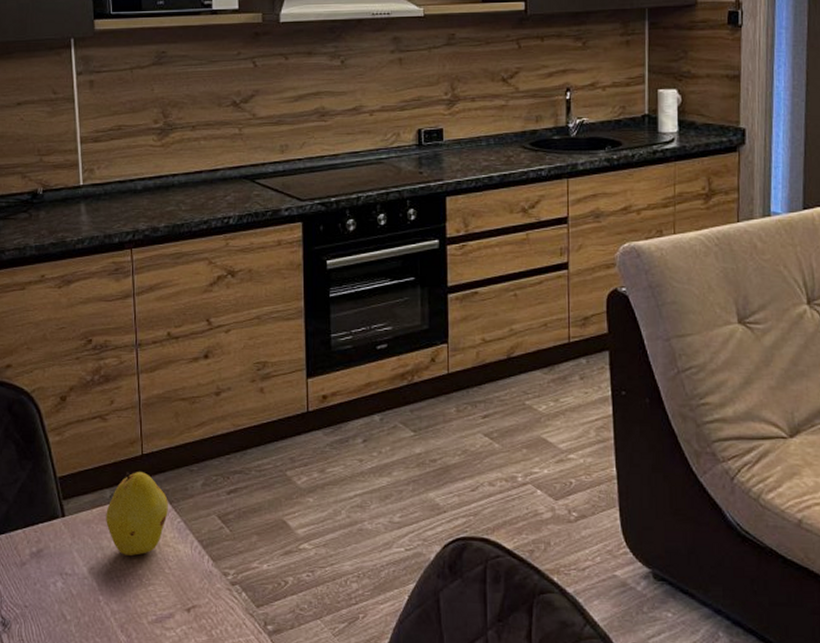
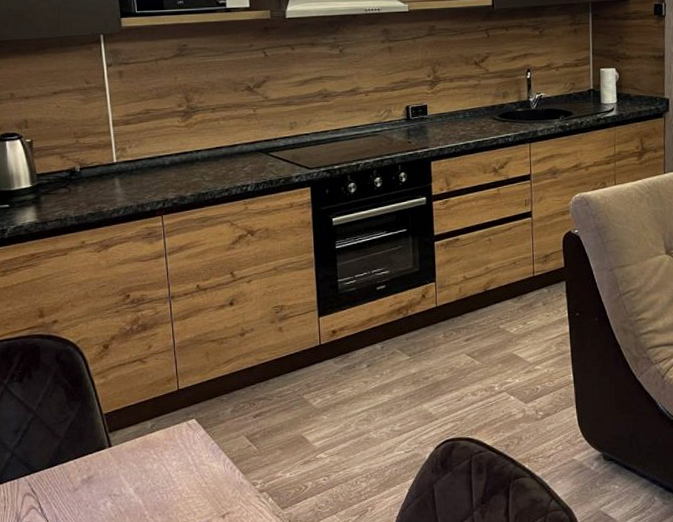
fruit: present [106,472,168,556] -> none [148,404,203,475]

